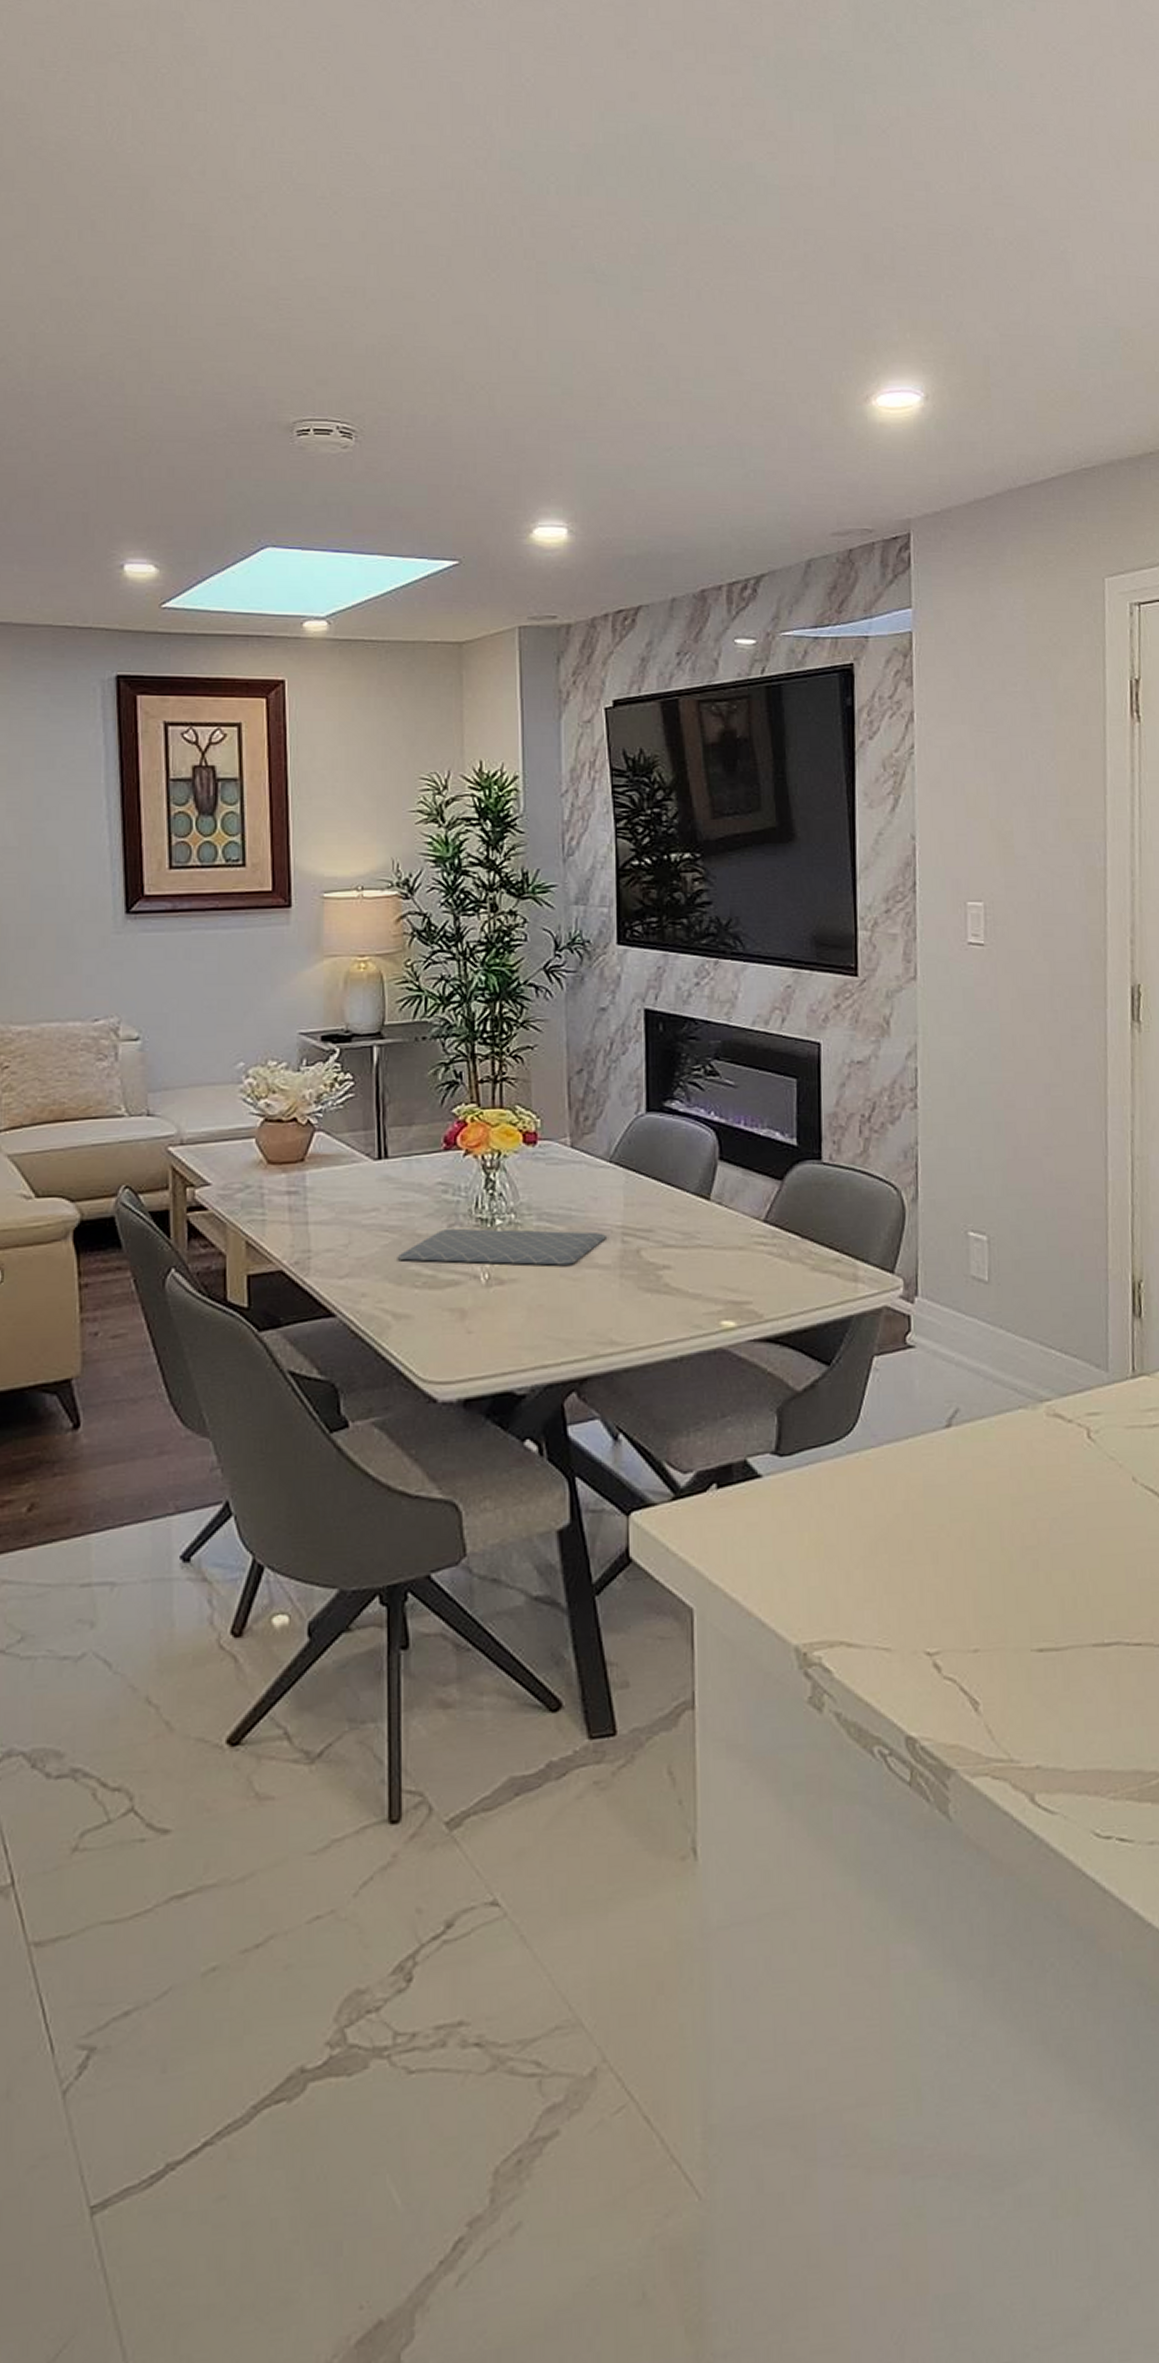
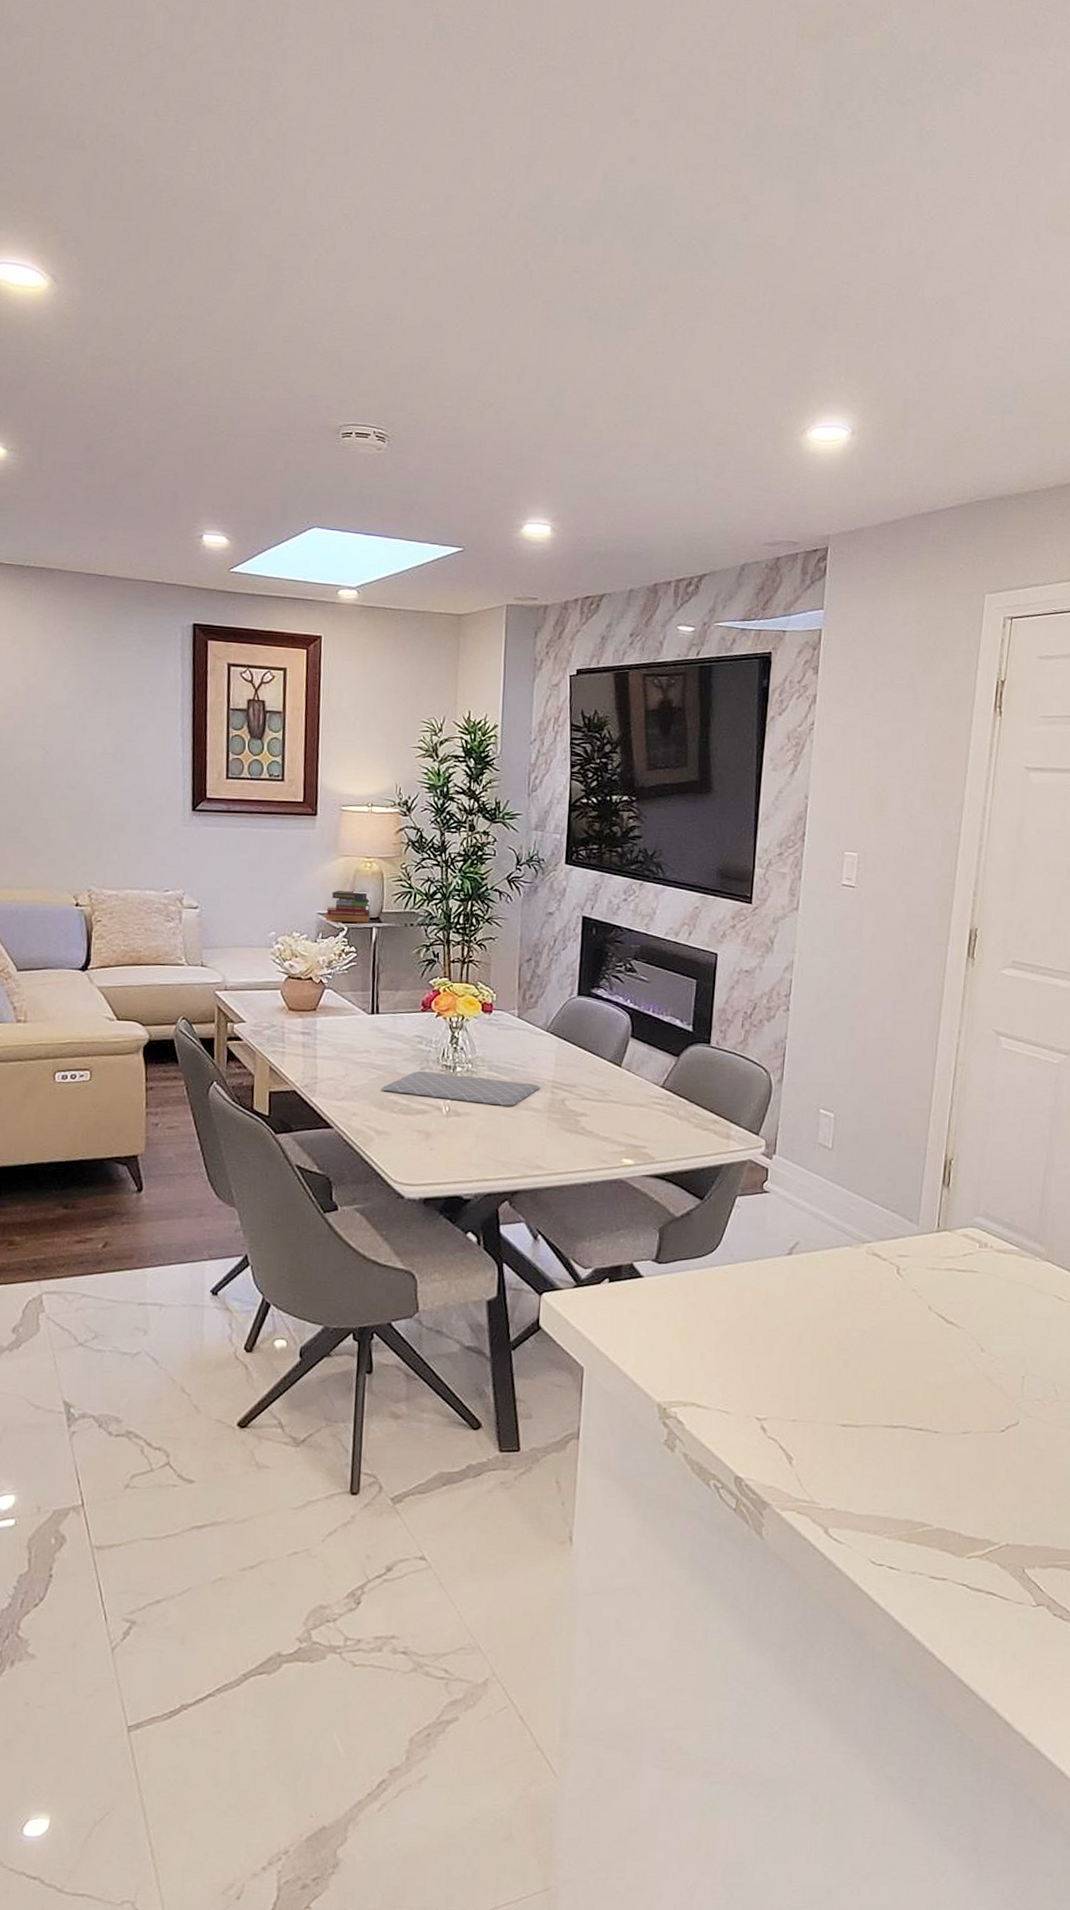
books: none [310,1001,369,1042] -> present [325,890,371,923]

